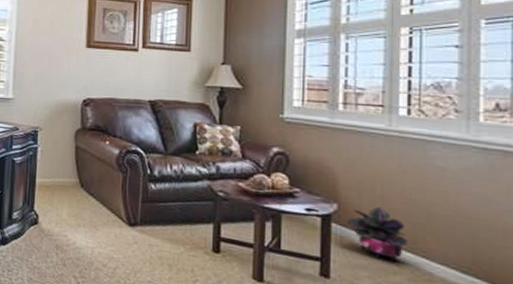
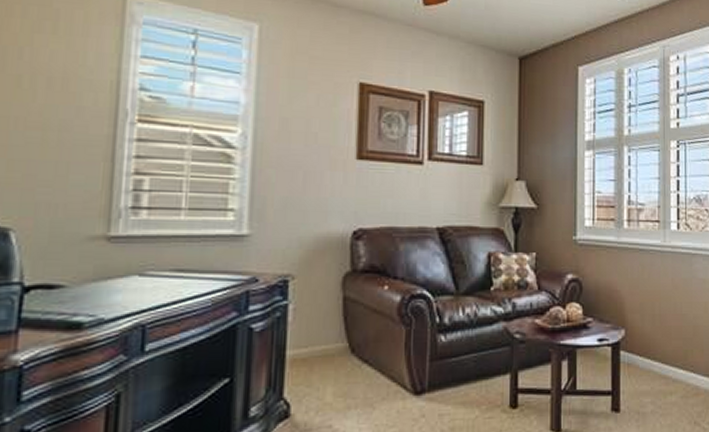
potted plant: present [346,207,408,263] -> none [633,327,680,382]

